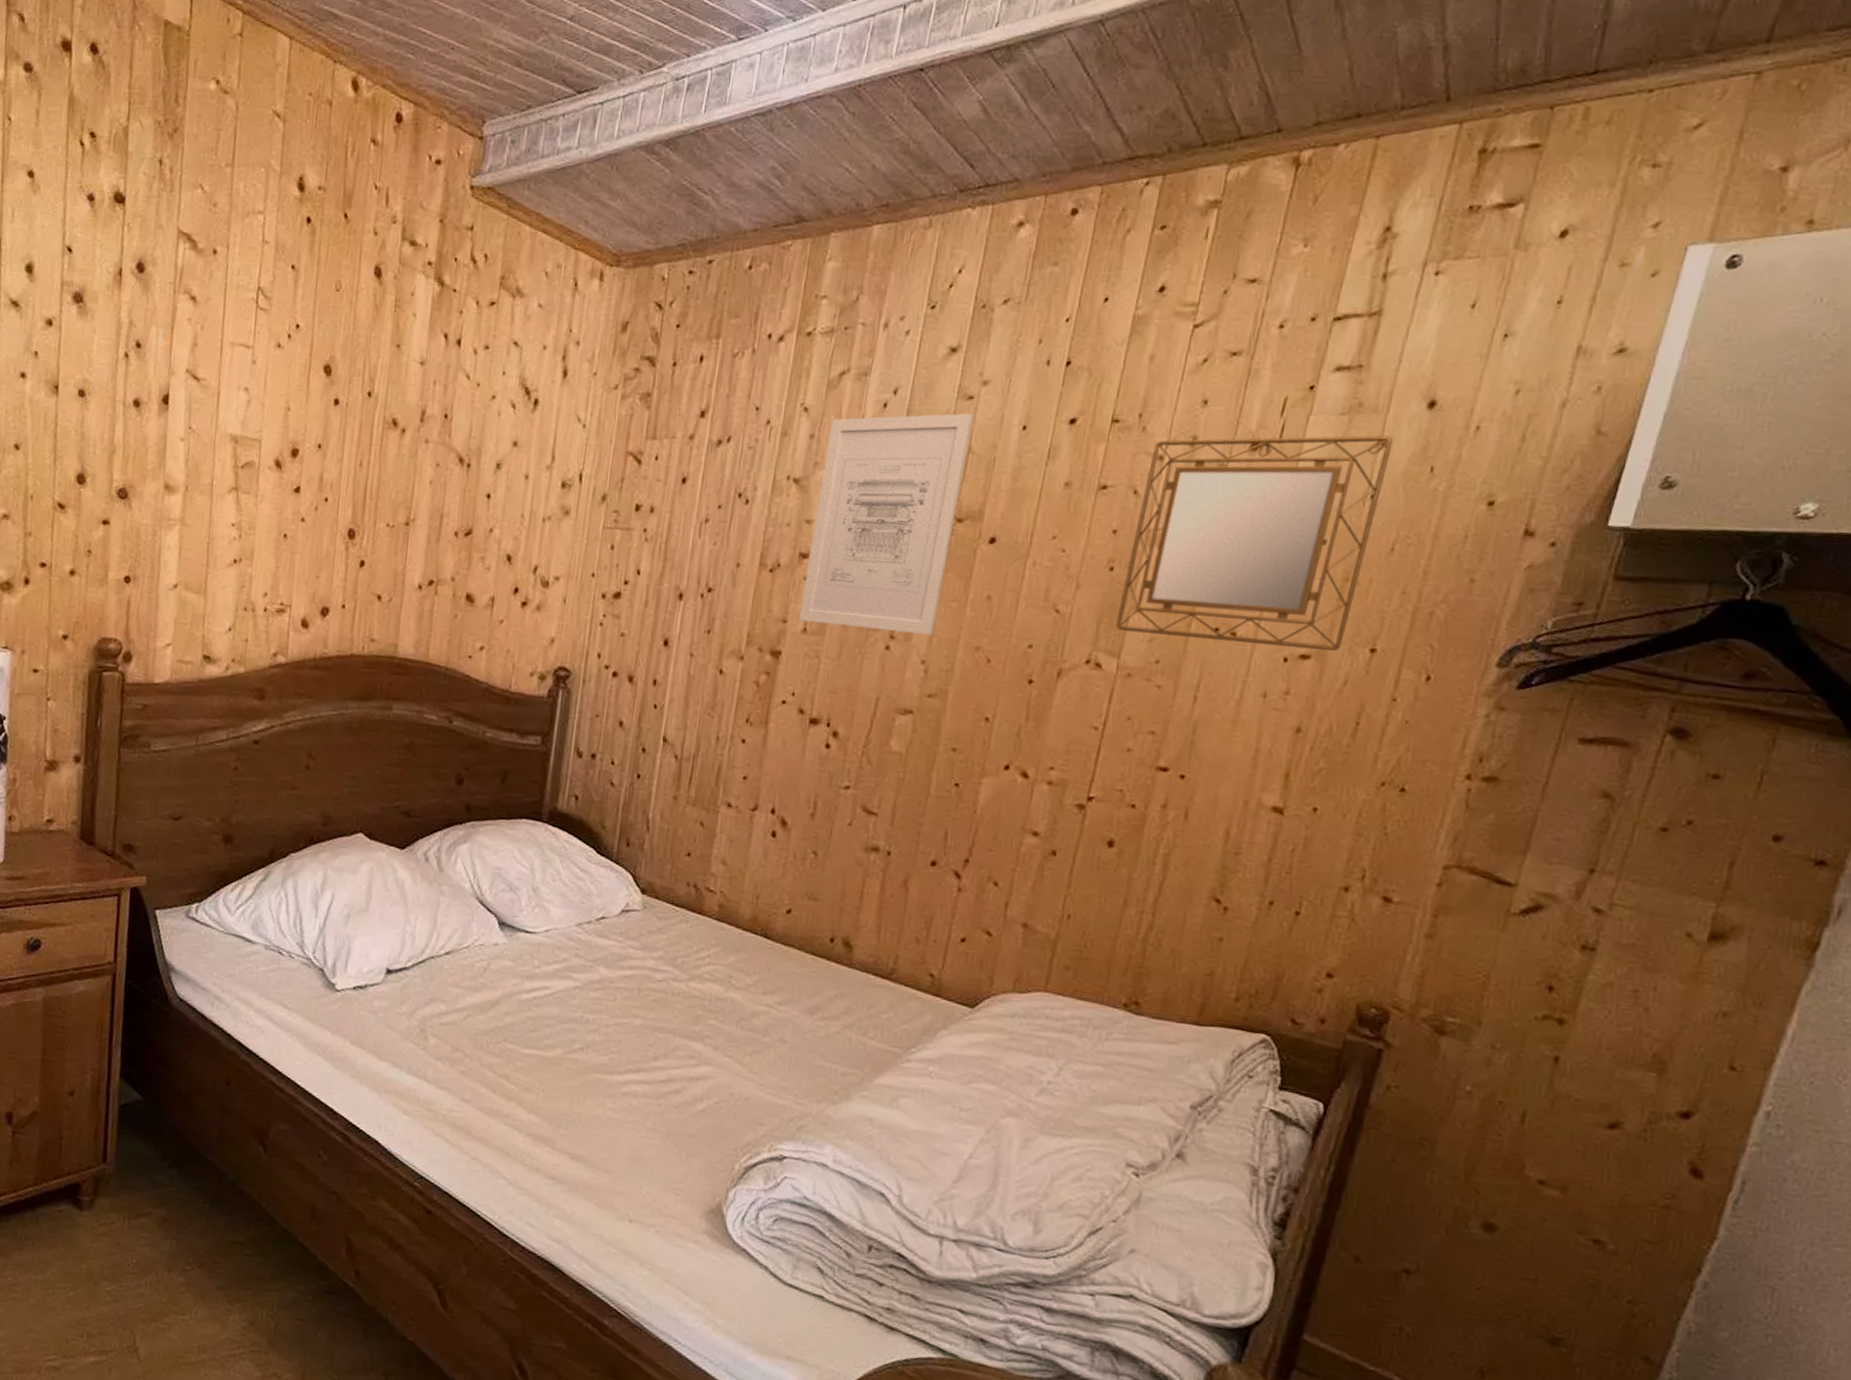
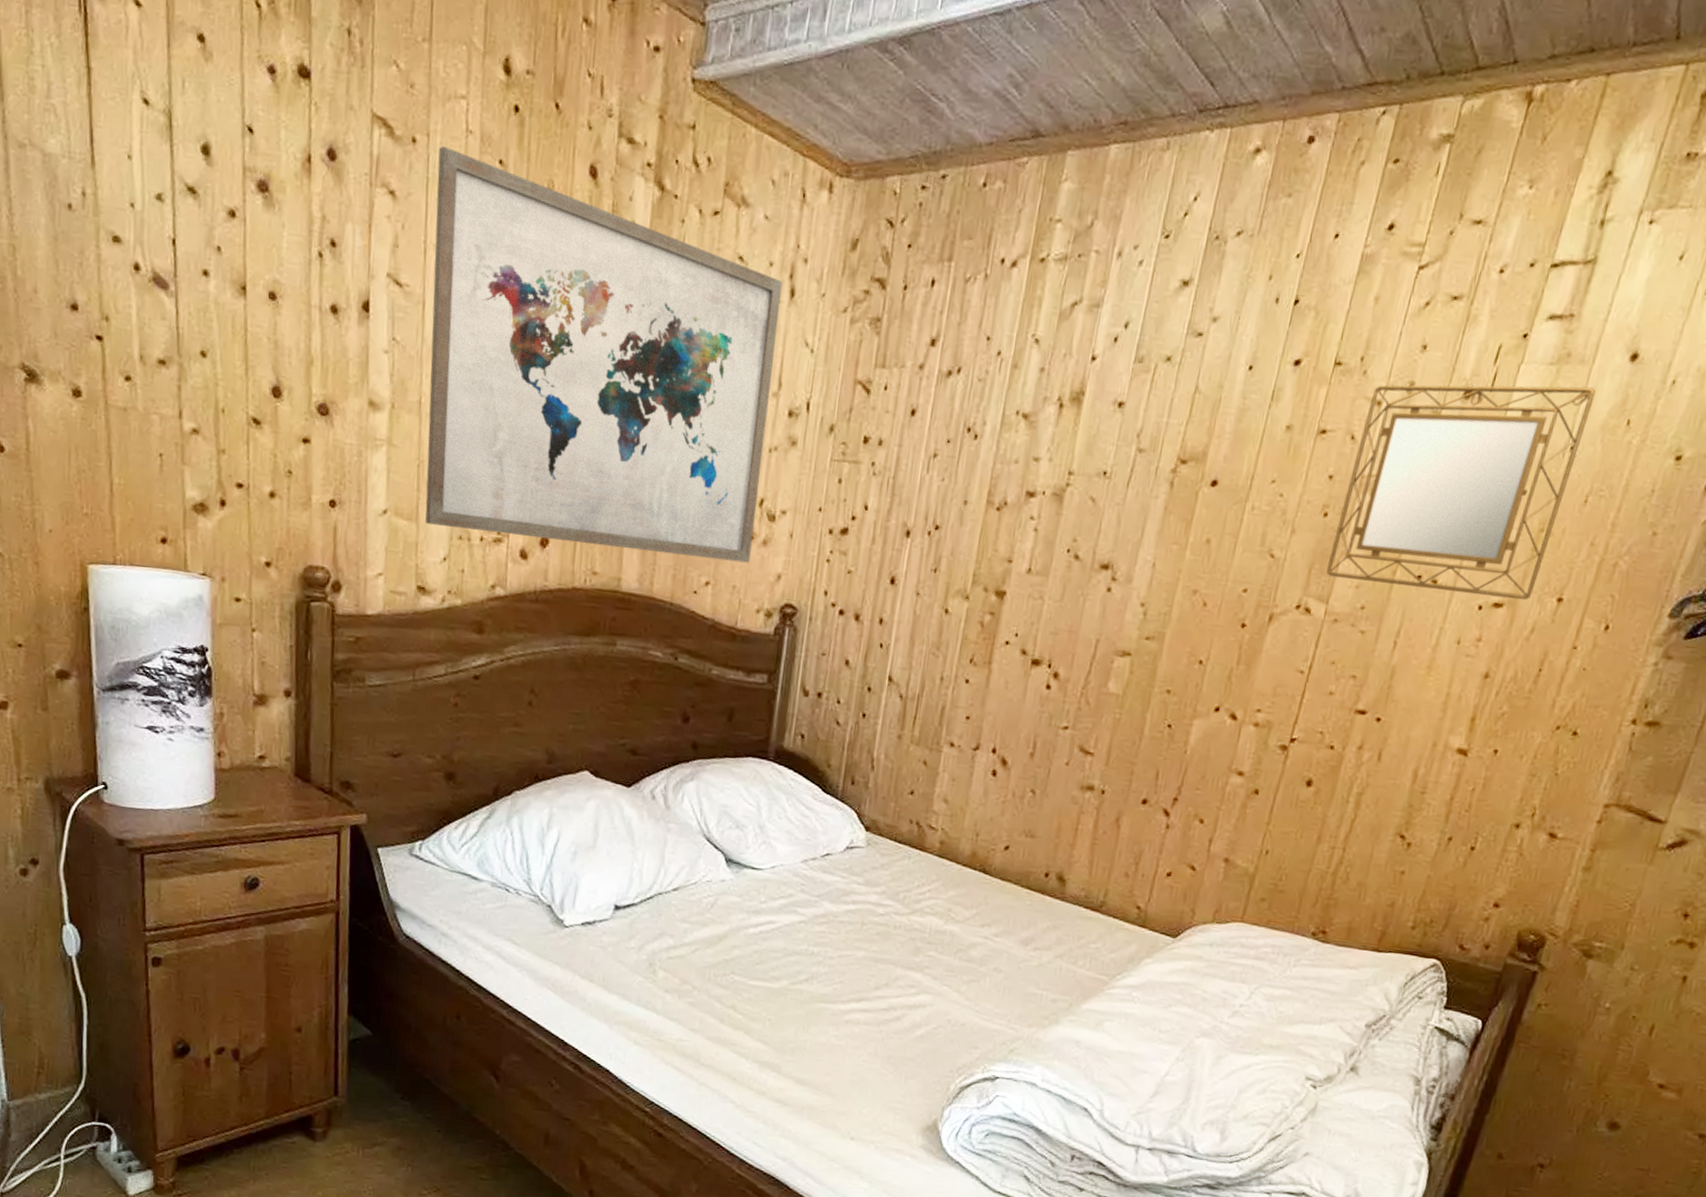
wall art: none [213,255,556,628] -> present [425,145,783,563]
wall art: present [799,413,975,636] -> none [1024,350,1203,579]

